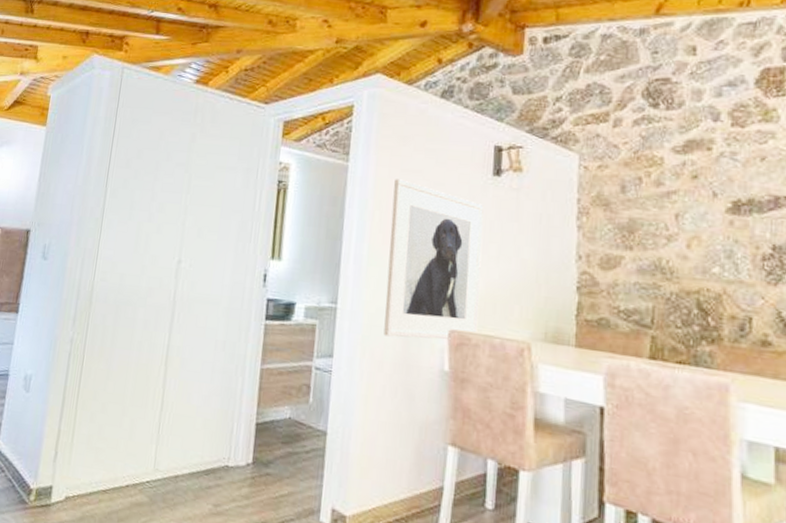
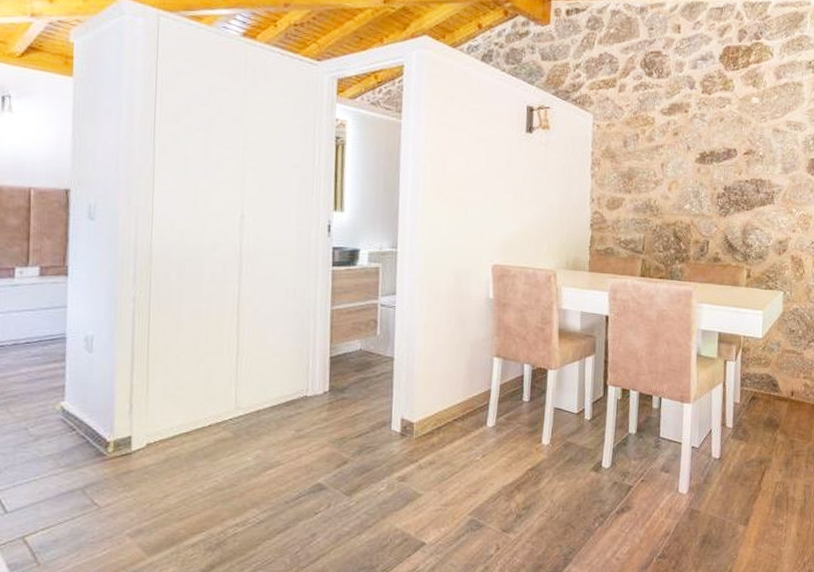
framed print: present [383,179,484,339] -> none [439,135,519,274]

